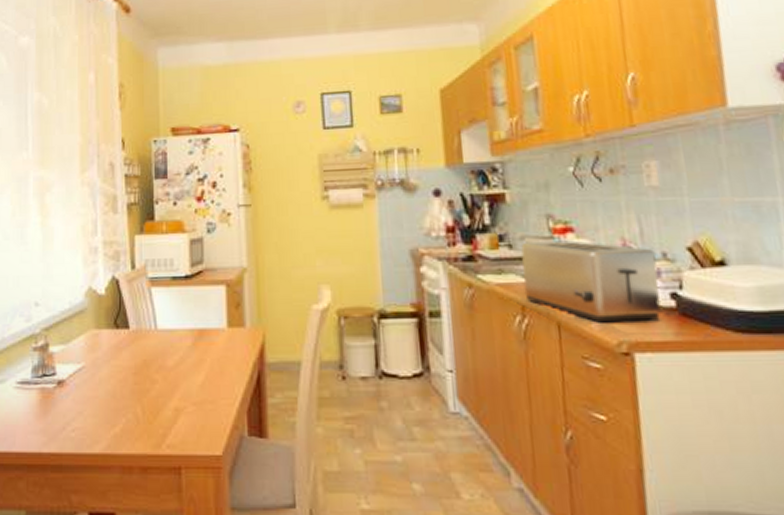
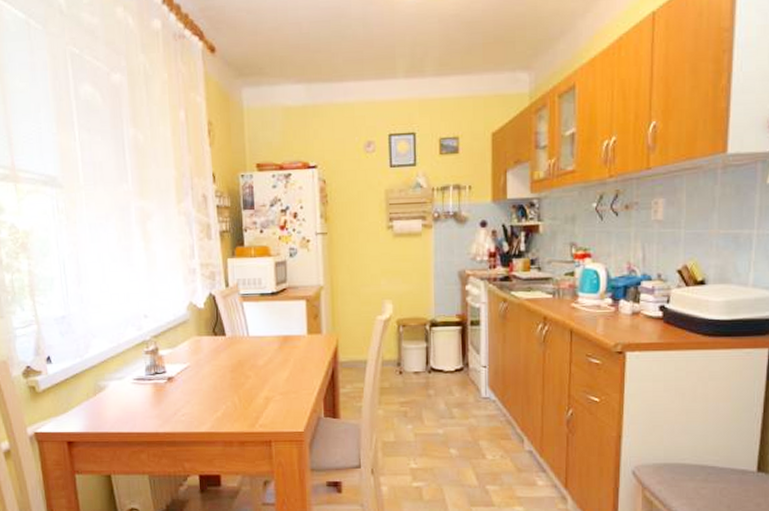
toaster: present [521,240,661,323] -> none [547,264,653,329]

